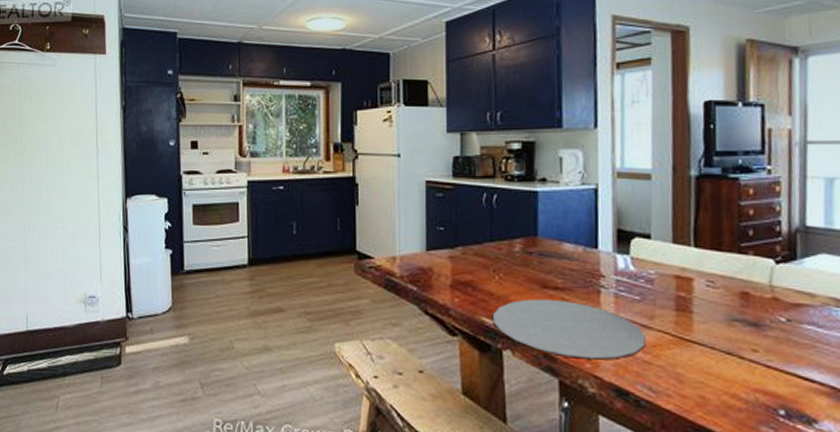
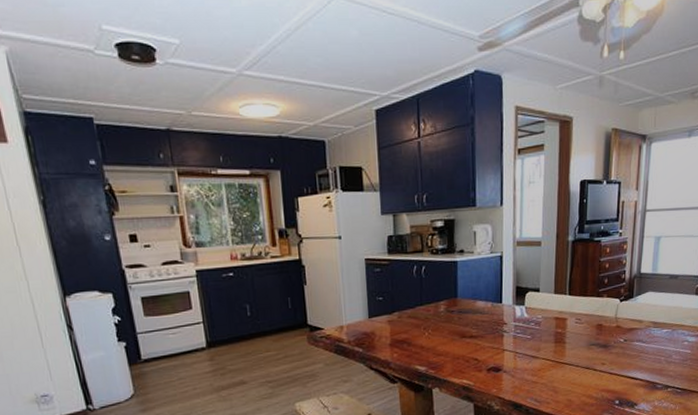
placemat: present [493,298,646,360] -> none [424,345,534,387]

